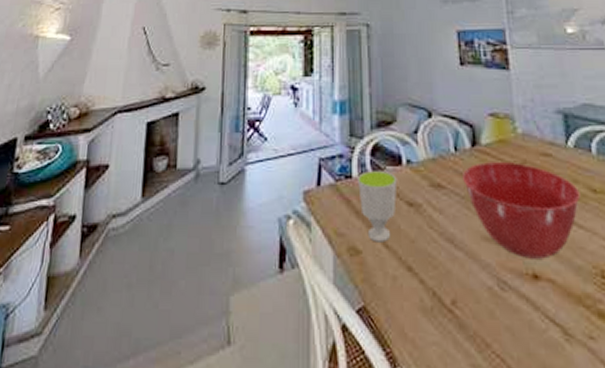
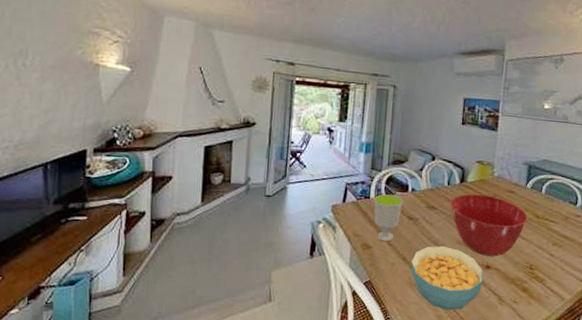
cereal bowl: none [419,244,533,356] -> present [410,245,483,311]

